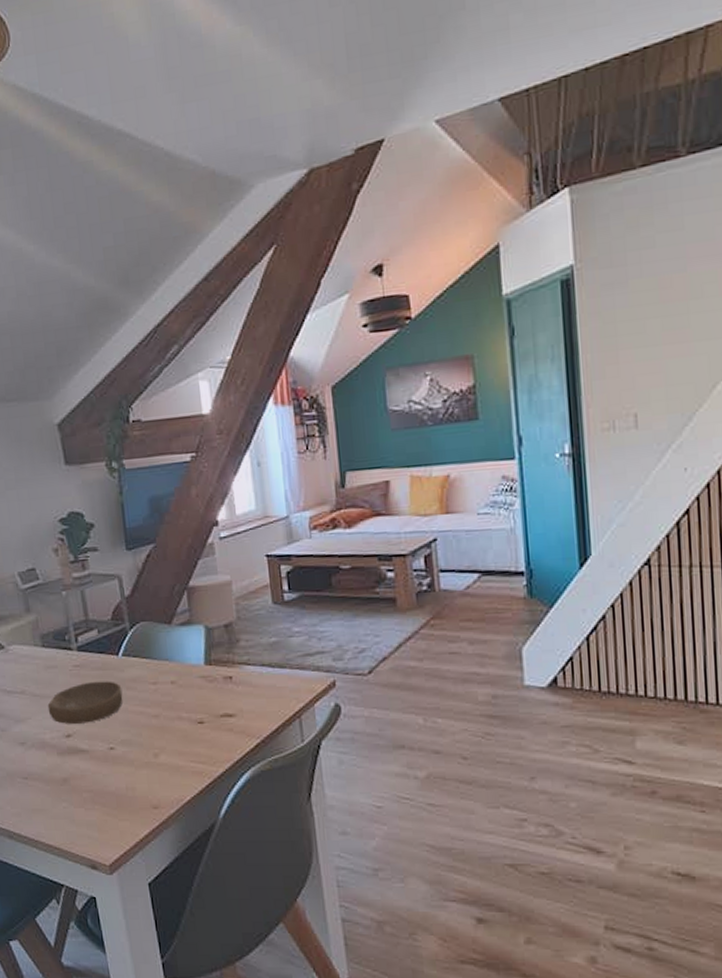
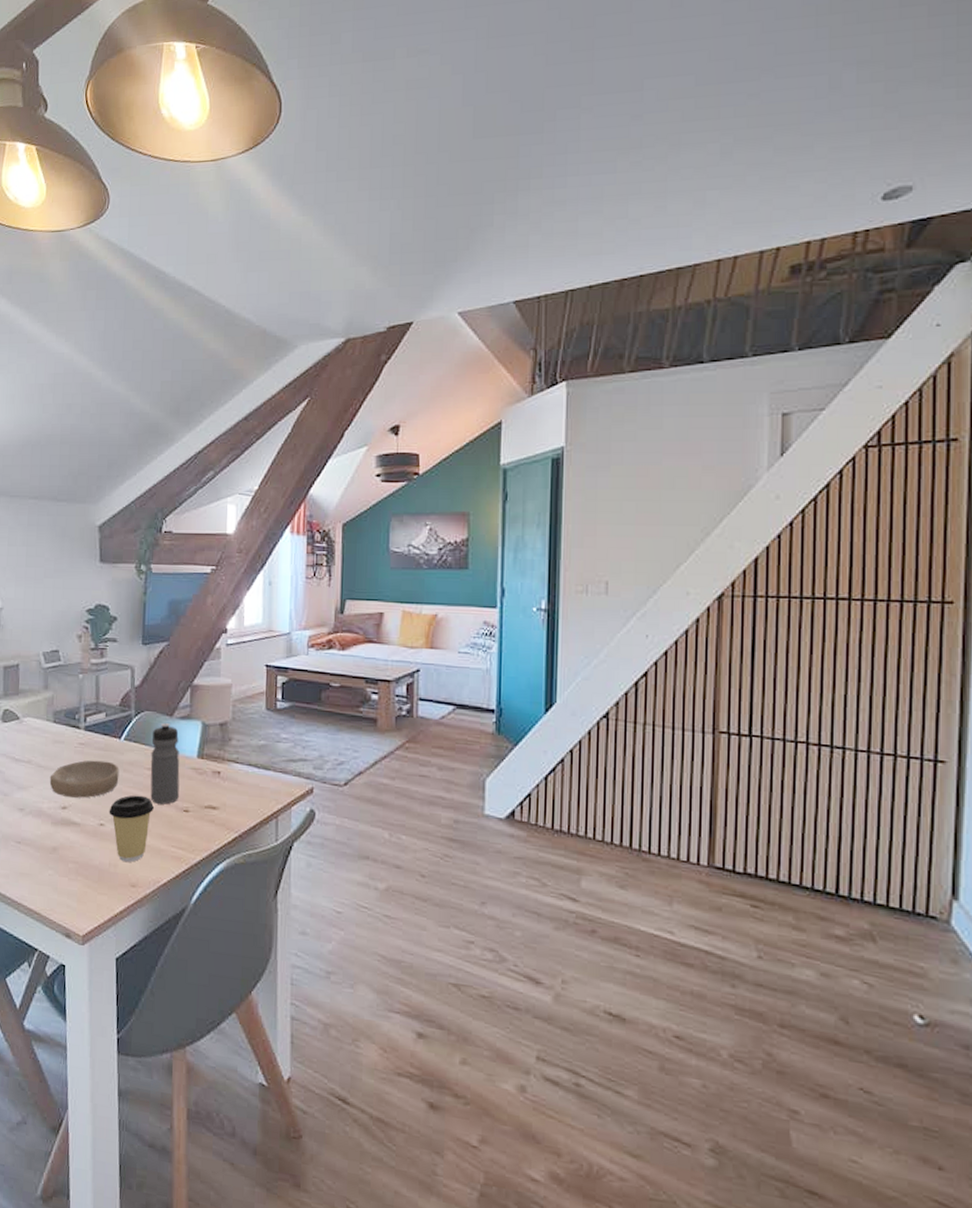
coffee cup: none [117,712,165,785] -> present [109,795,154,863]
water bottle: none [152,631,191,719] -> present [150,722,180,805]

